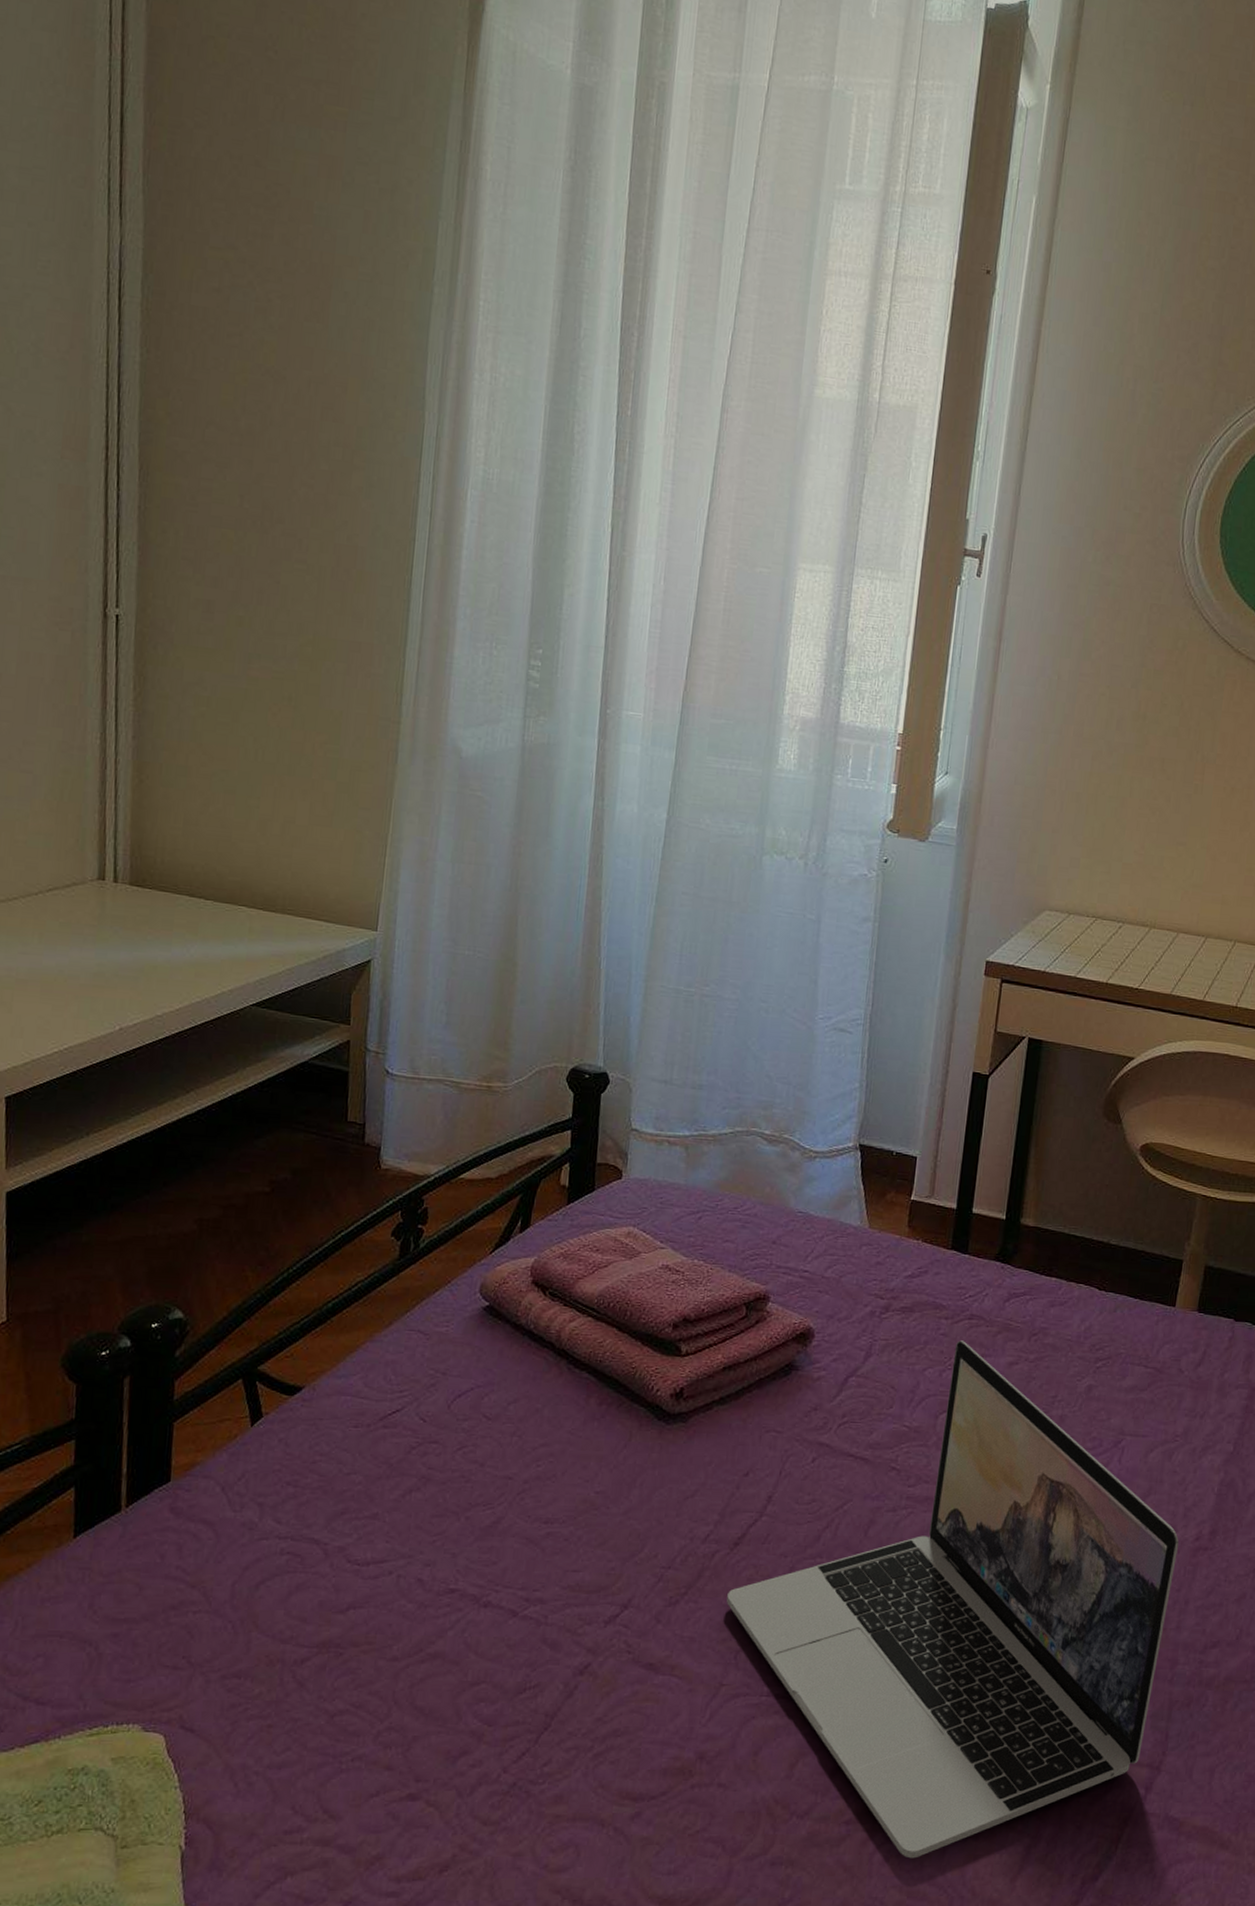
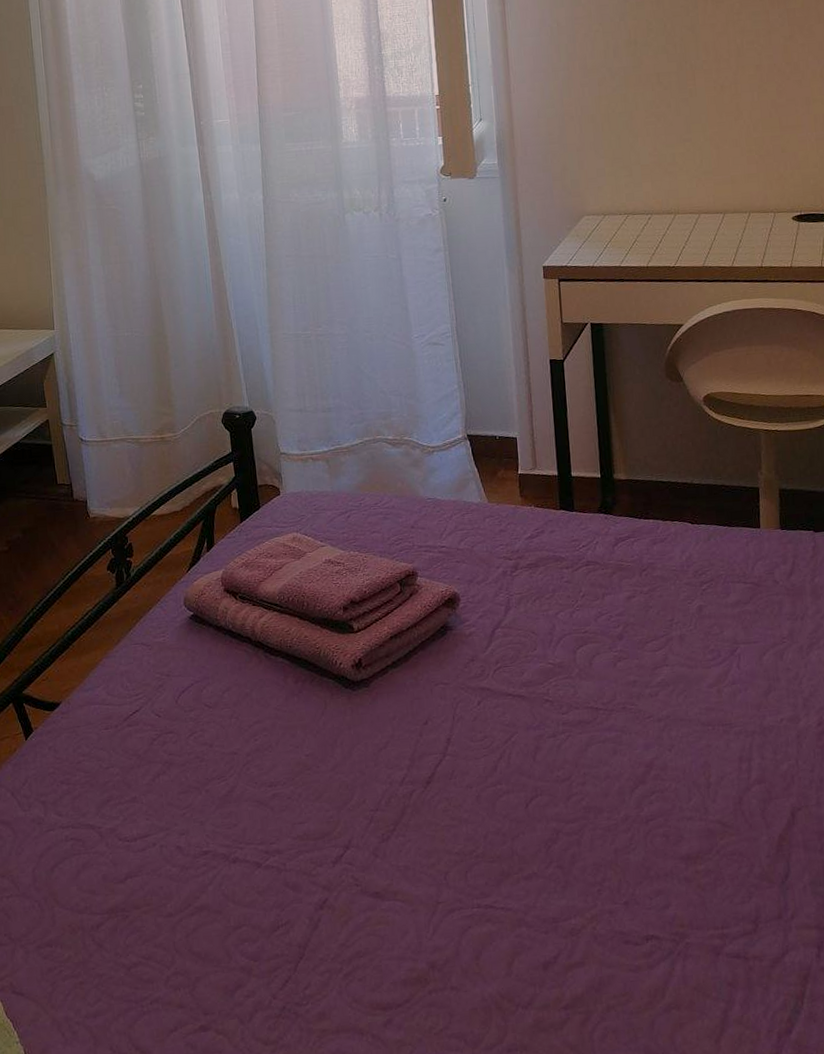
laptop: present [727,1340,1179,1859] -> none [429,584,807,1033]

